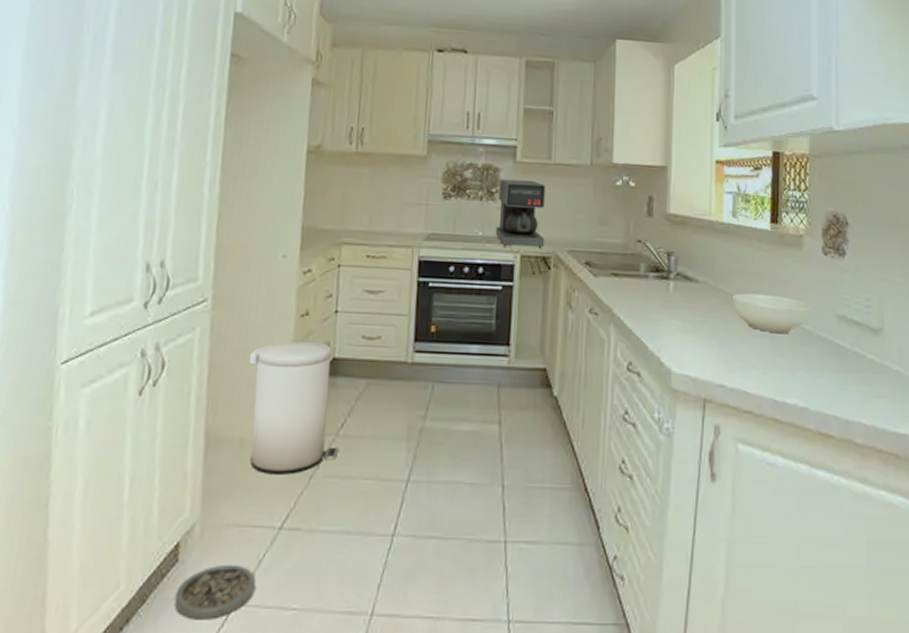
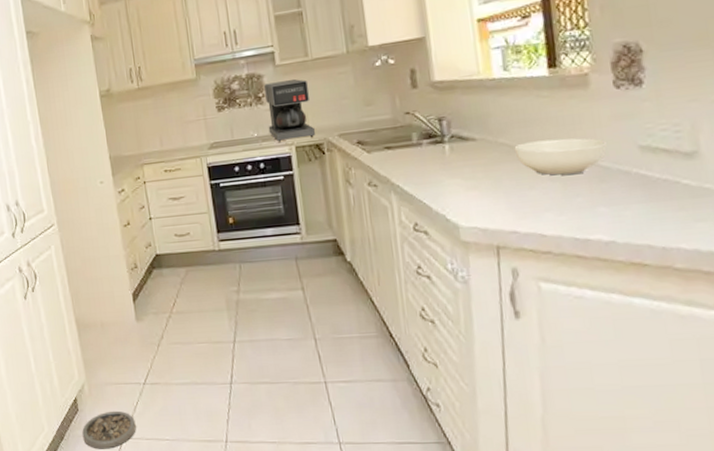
pedal bin: present [248,340,340,475] -> none [93,243,176,346]

